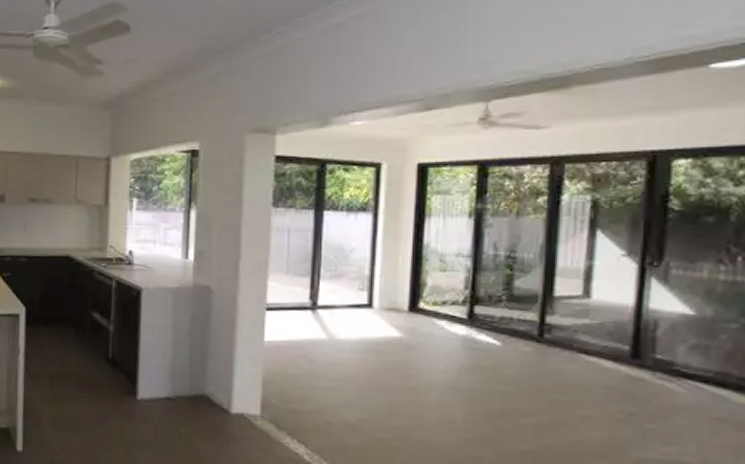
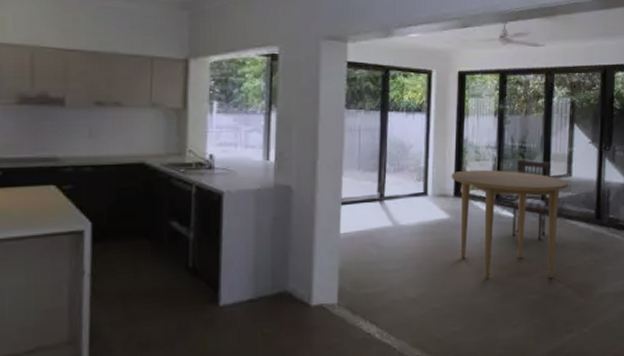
dining table: none [405,281,584,427] -> present [451,169,568,280]
dining chair: none [491,272,555,377] -> present [511,159,550,240]

